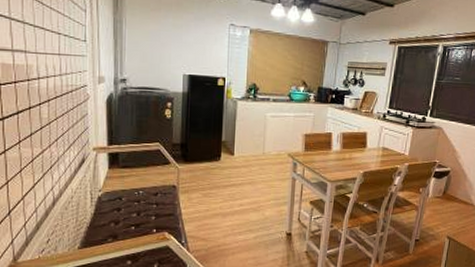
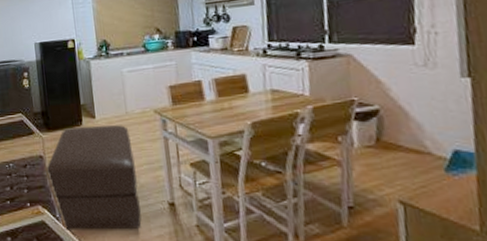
ottoman: none [176,161,264,255] -> present [45,125,142,230]

